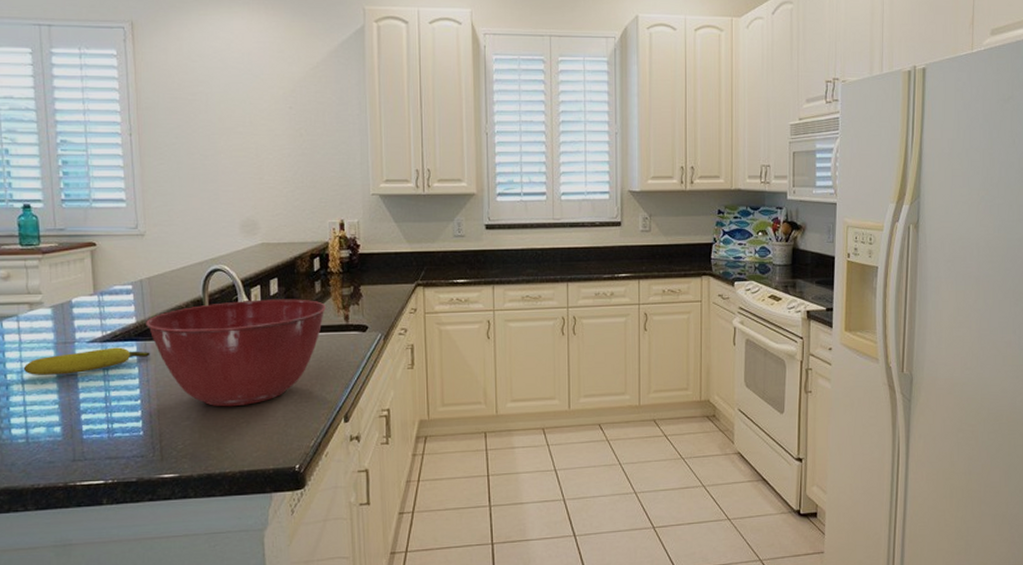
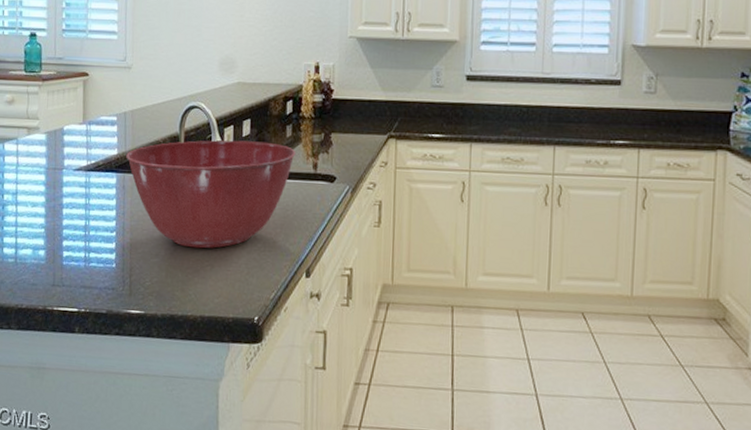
banana: present [23,347,150,376] -> none [18,177,128,200]

